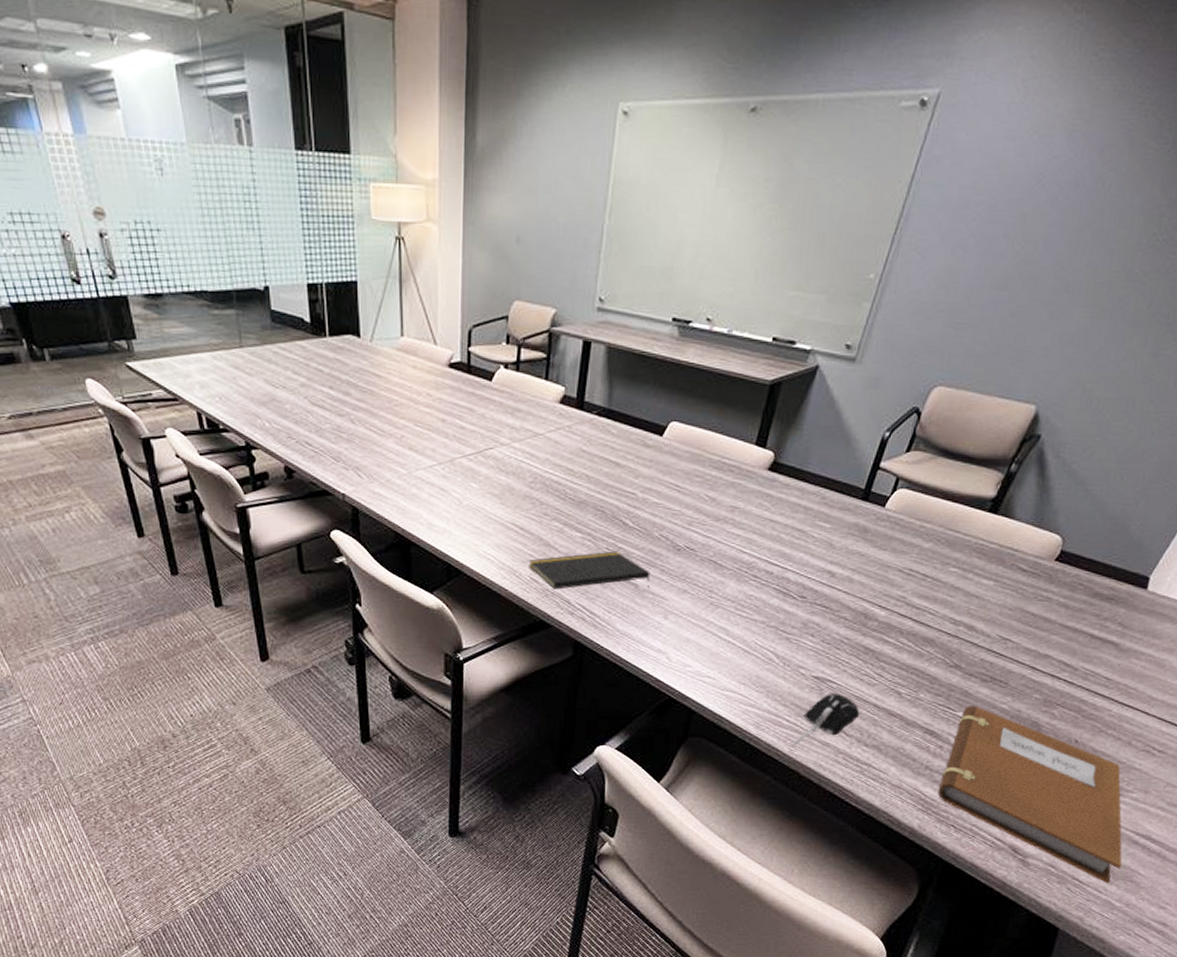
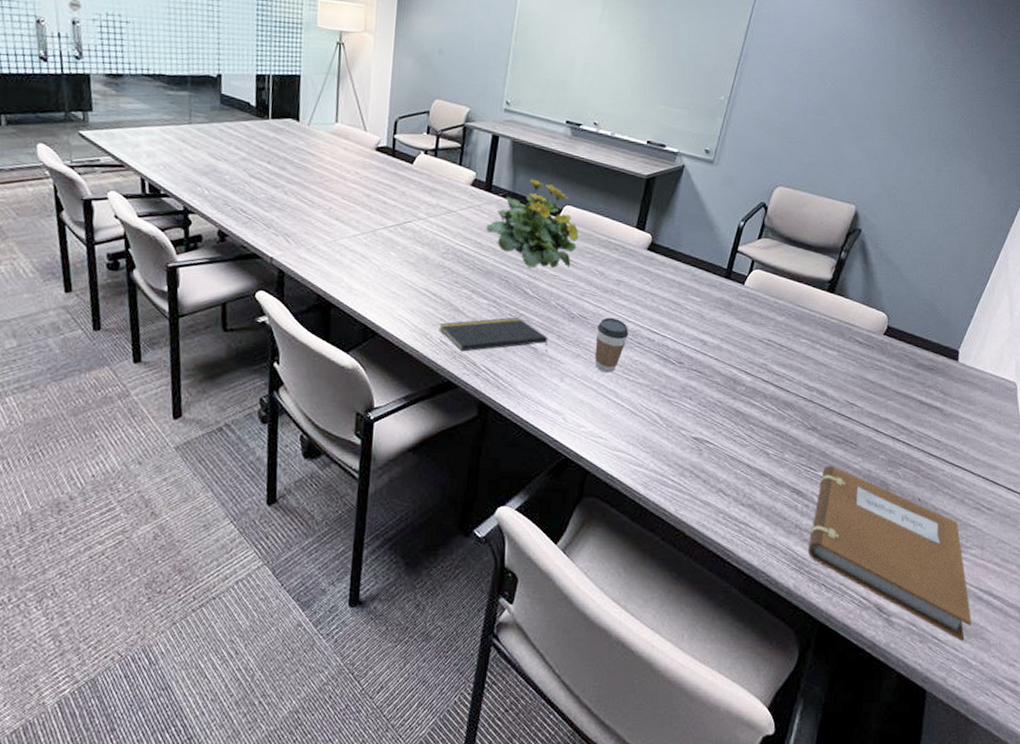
flowering plant: none [578,392,687,497] -> present [486,179,579,269]
coffee cup: none [703,548,744,609] -> present [595,317,629,373]
computer mouse: present [790,694,860,748] -> none [675,454,735,508]

